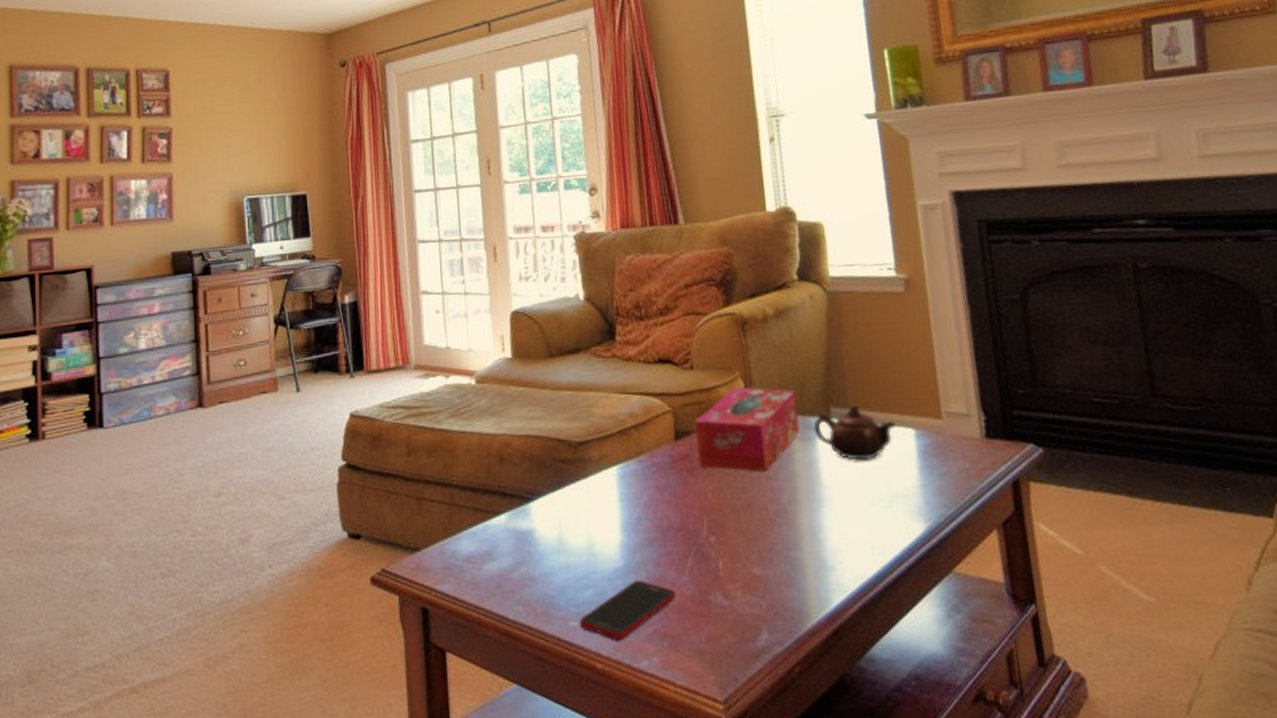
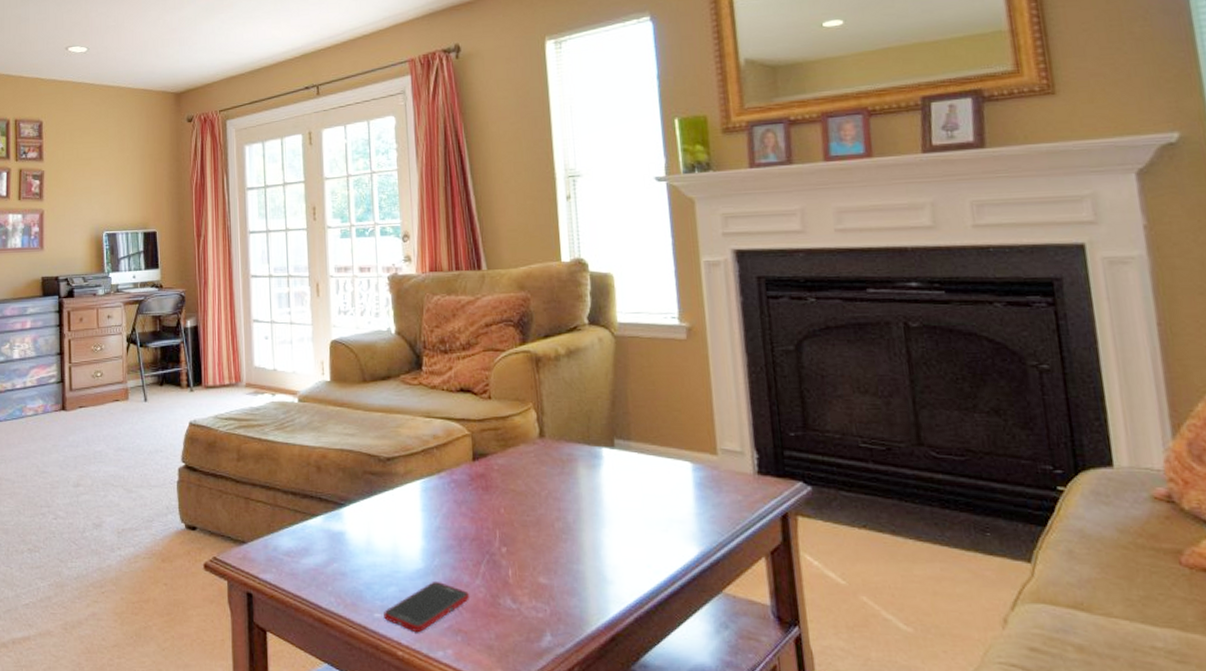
tissue box: present [695,387,800,472] -> none [491,417,586,492]
teapot: present [813,405,895,460] -> none [598,438,674,488]

